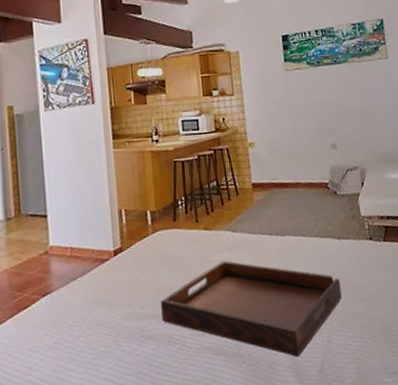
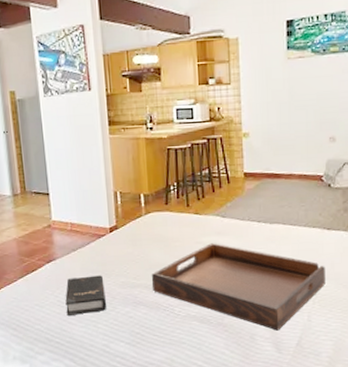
hardback book: none [62,307,111,360] -> present [65,275,107,316]

